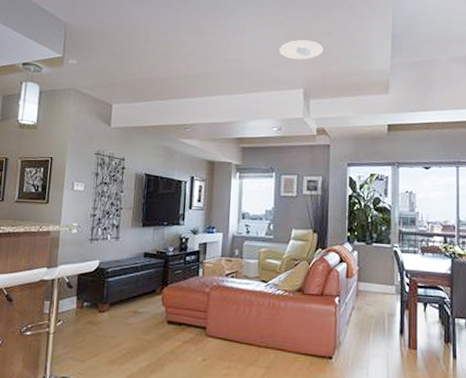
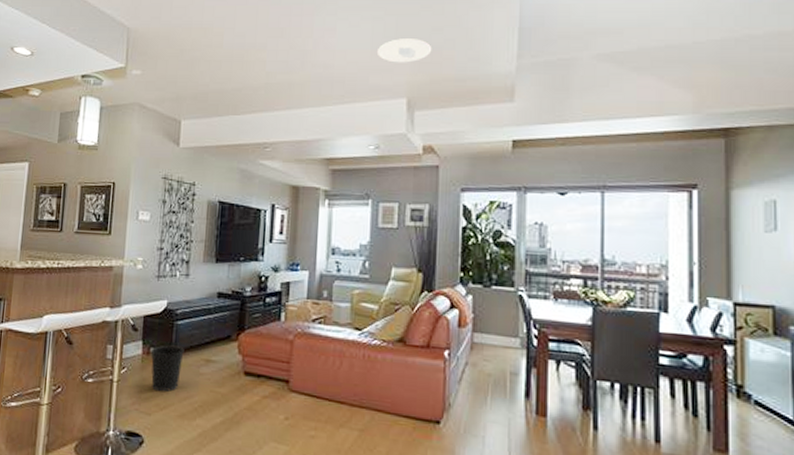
wastebasket: none [84,300,114,341] -> present [150,345,184,392]

